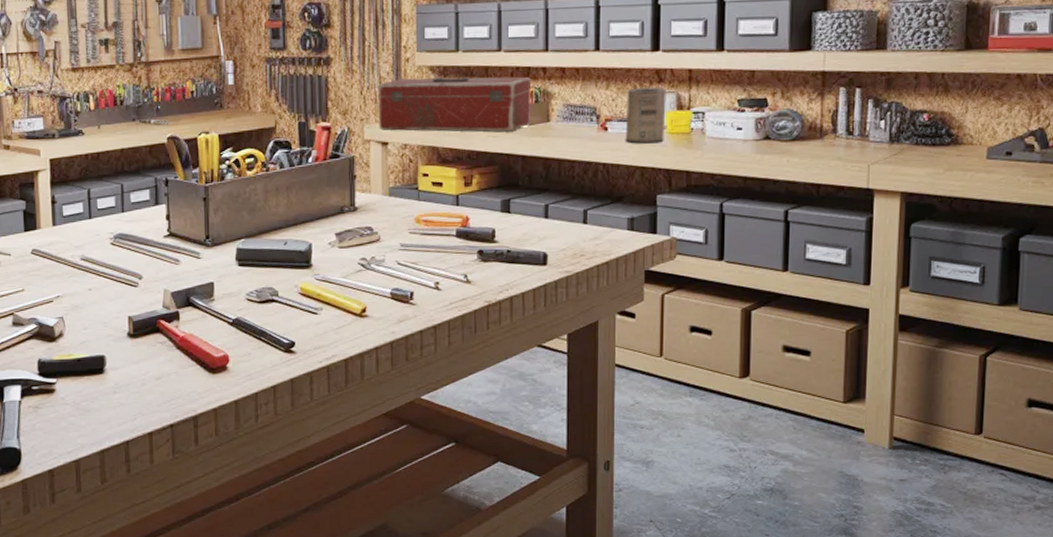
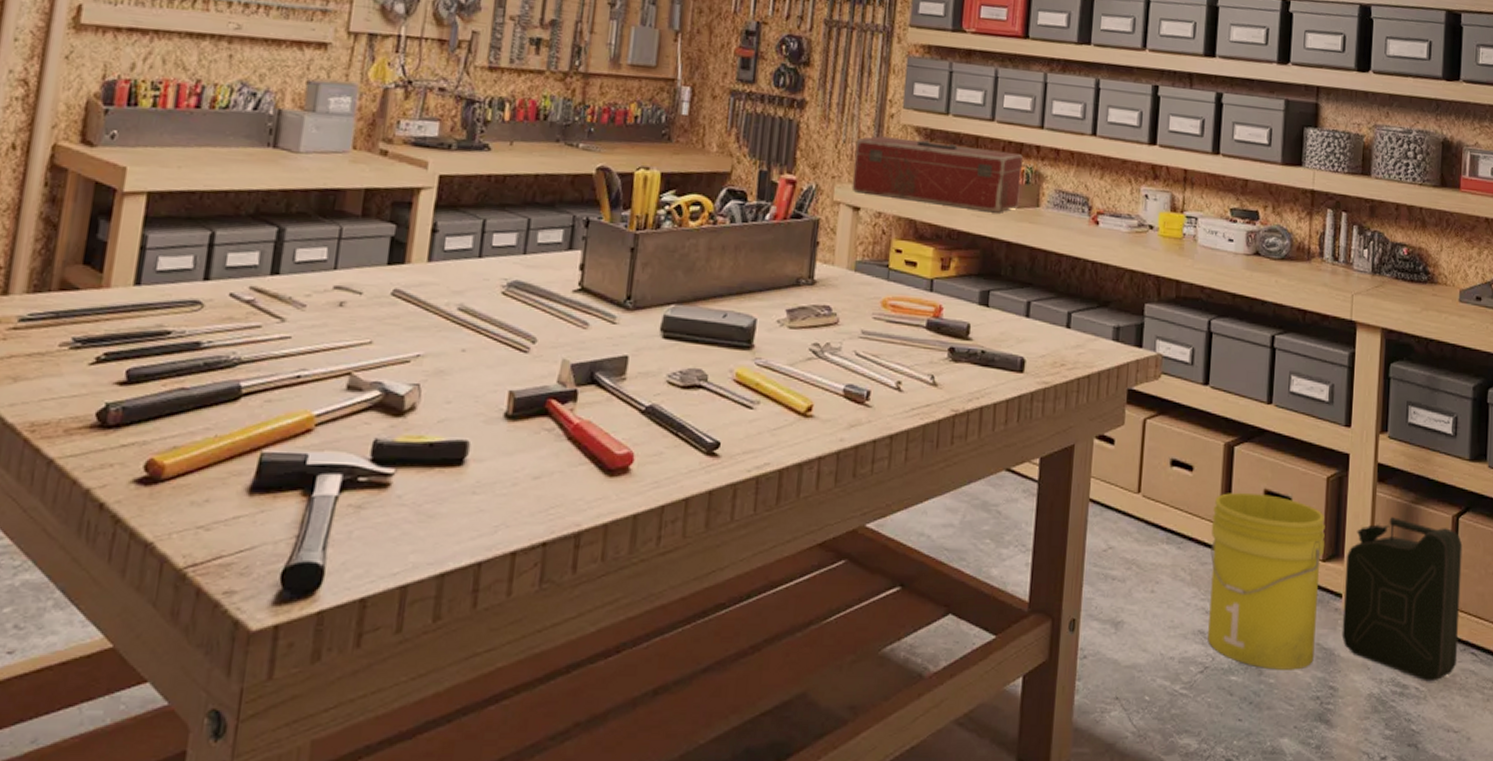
paint can: present [625,87,666,144] -> none [1116,181,1161,246]
bucket: none [731,349,846,494] -> present [1208,492,1326,670]
jerry can: none [864,361,991,498] -> present [1341,517,1463,680]

